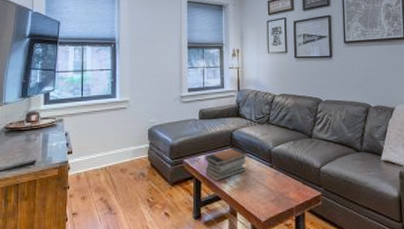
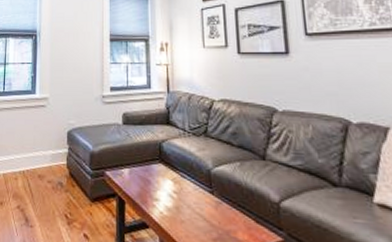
book stack: present [205,147,247,181] -> none [129,162,180,203]

